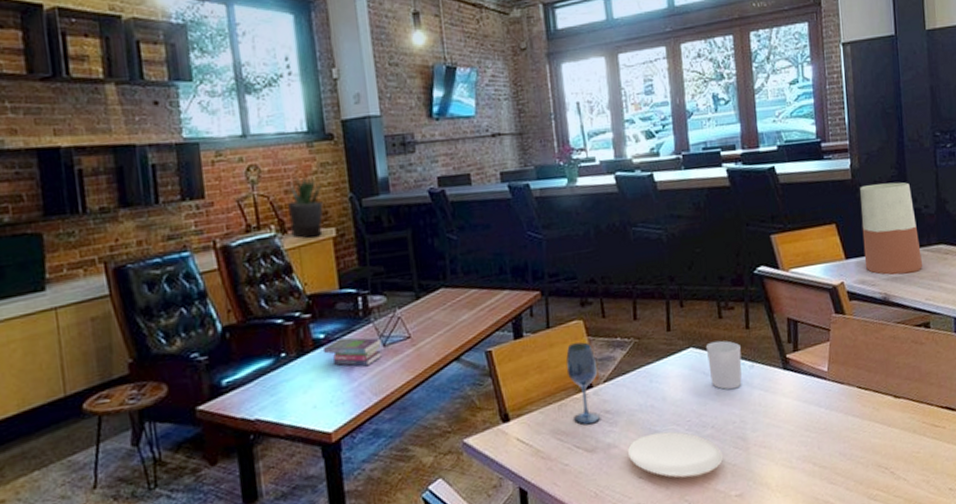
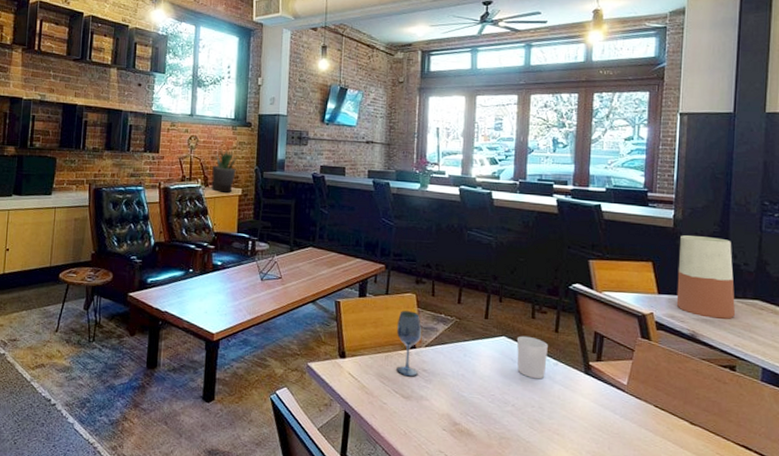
books: present [324,337,382,367] -> none [219,268,260,292]
plate: present [628,431,724,478] -> none [437,397,519,443]

